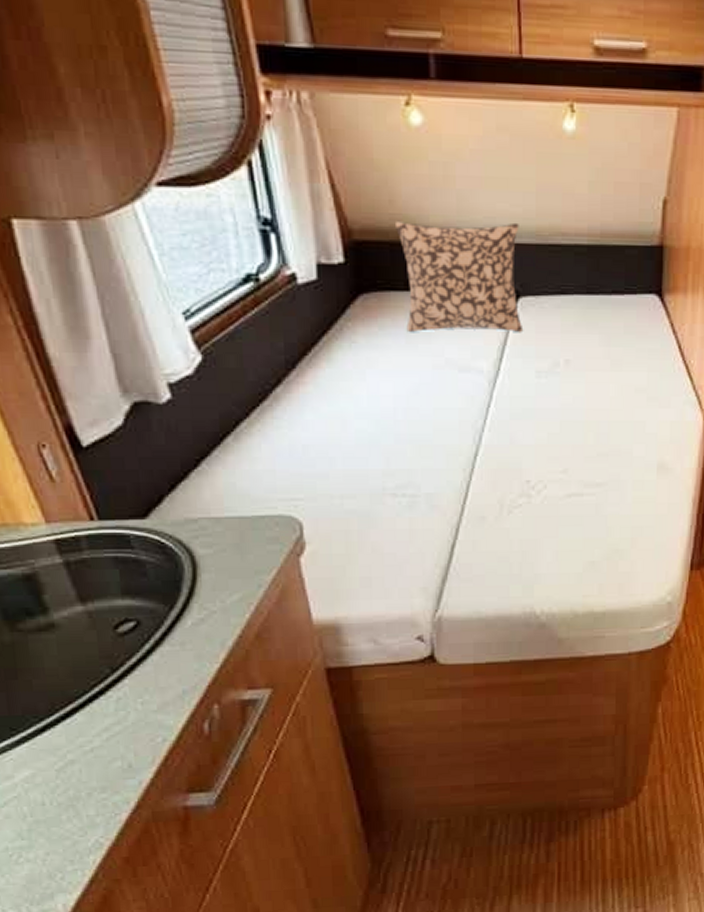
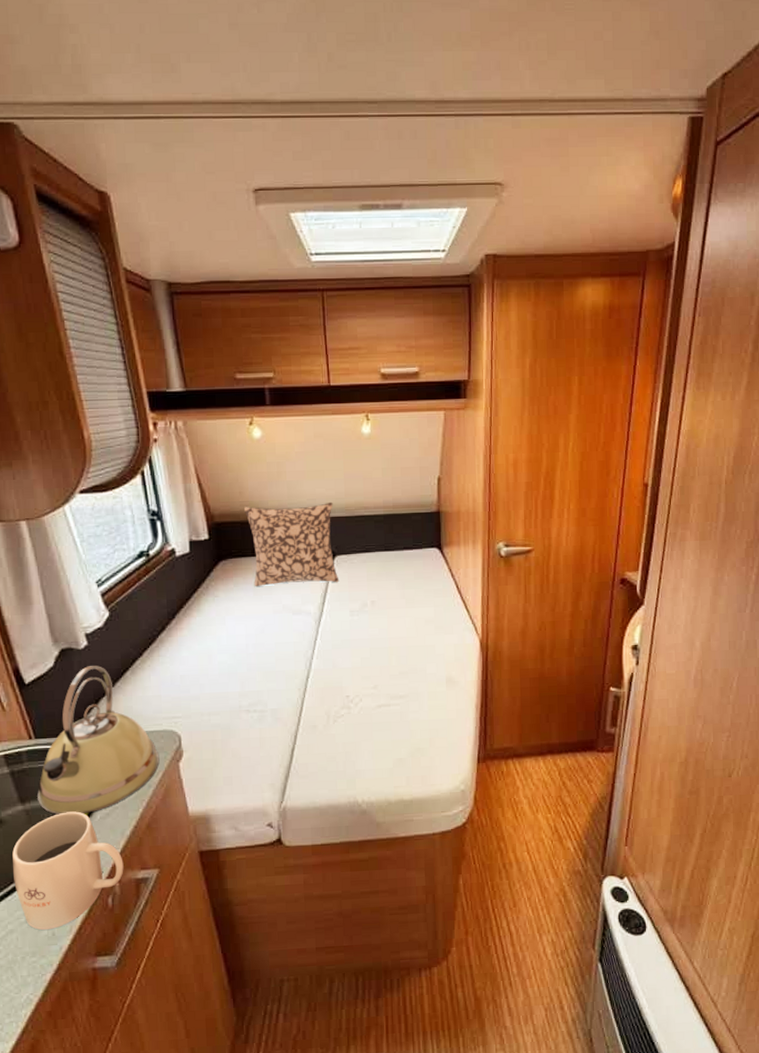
mug: none [70,615,225,762] -> present [12,811,124,931]
kettle: none [103,427,273,619] -> present [37,665,160,815]

